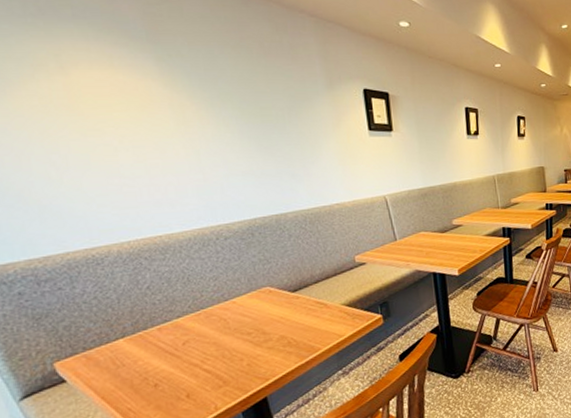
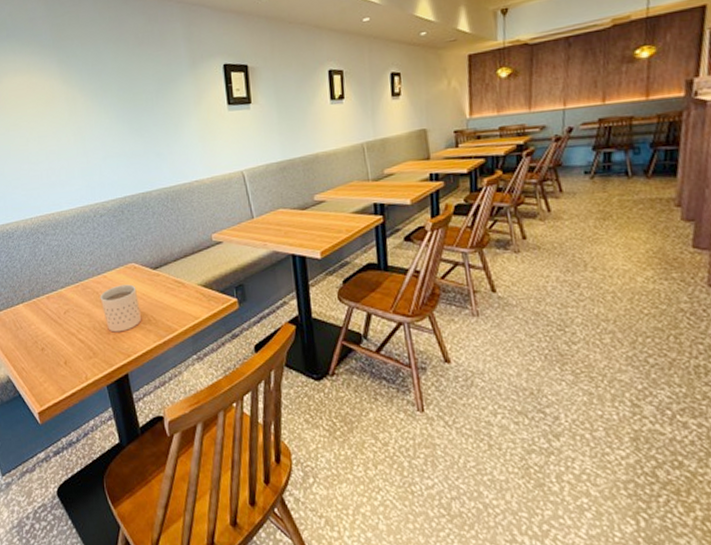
mug: none [228,308,281,359] -> present [100,284,142,333]

